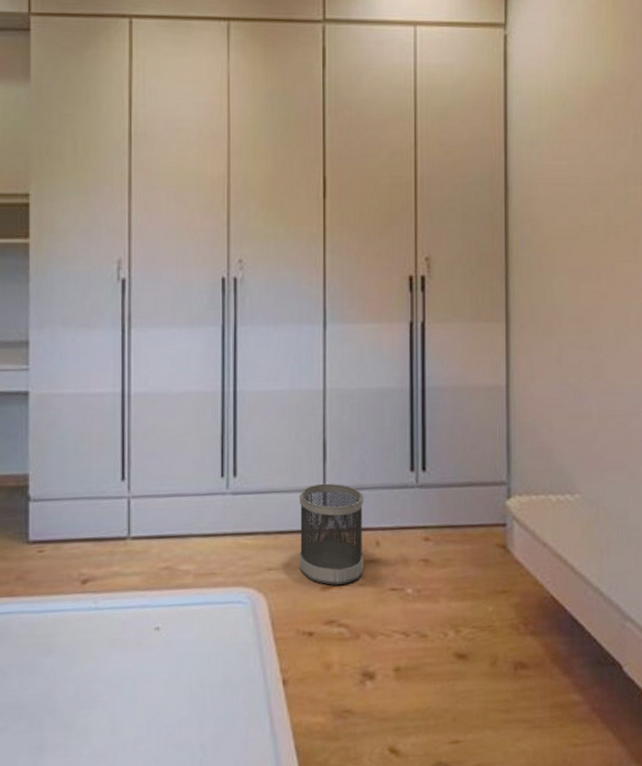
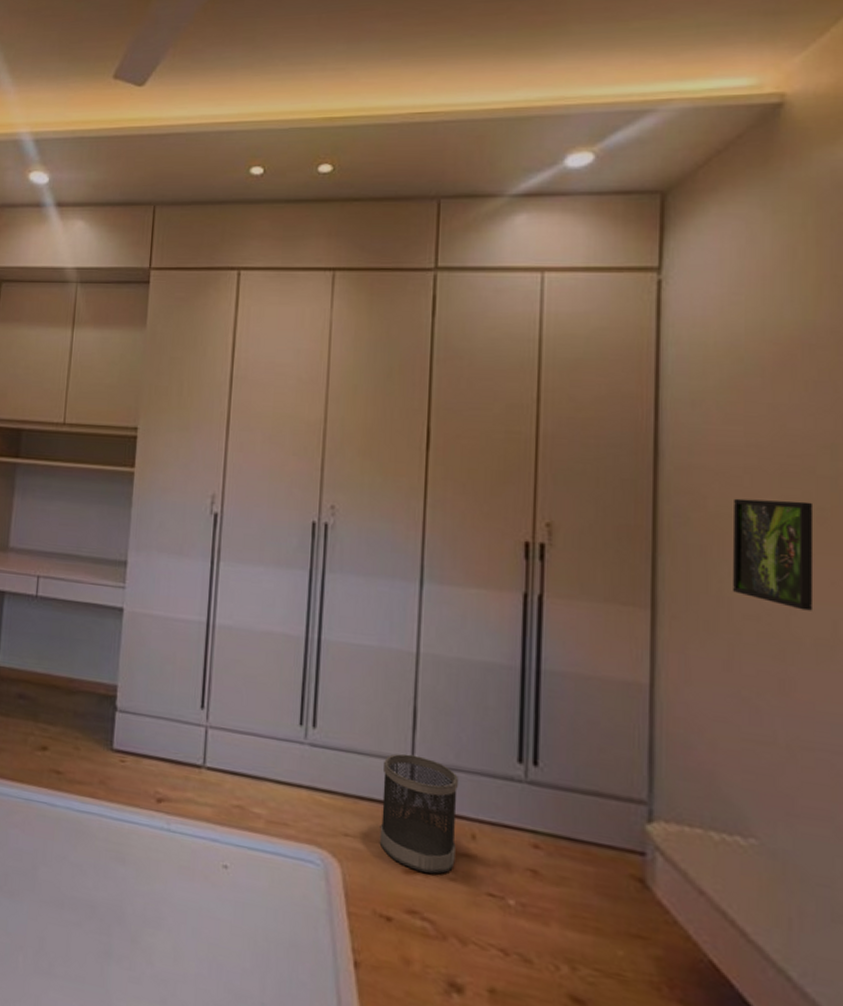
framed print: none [561,221,614,308] -> present [733,498,814,611]

